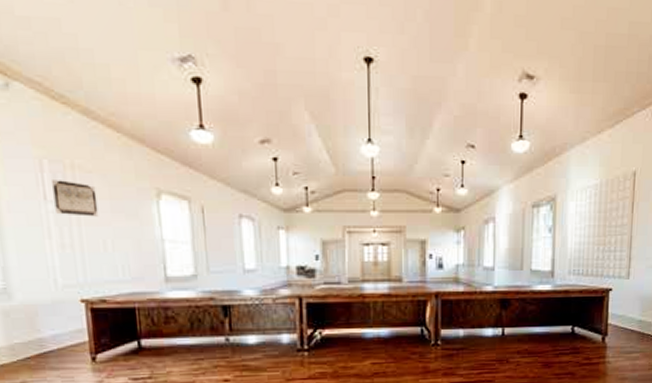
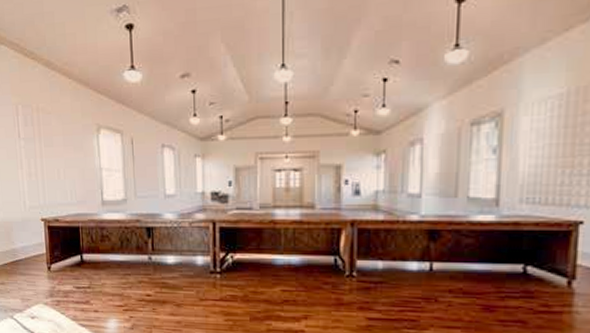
map: present [52,180,99,217] -> none [24,121,55,150]

